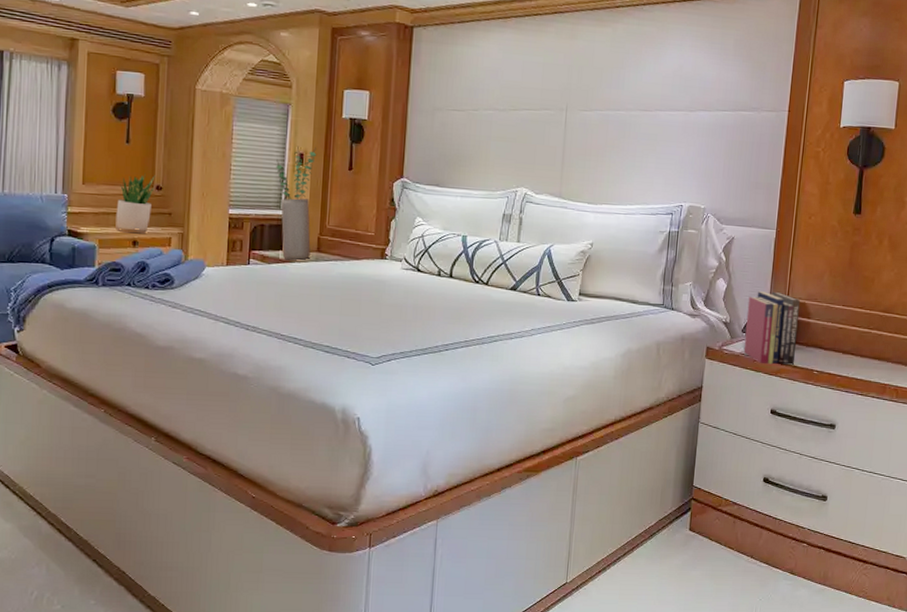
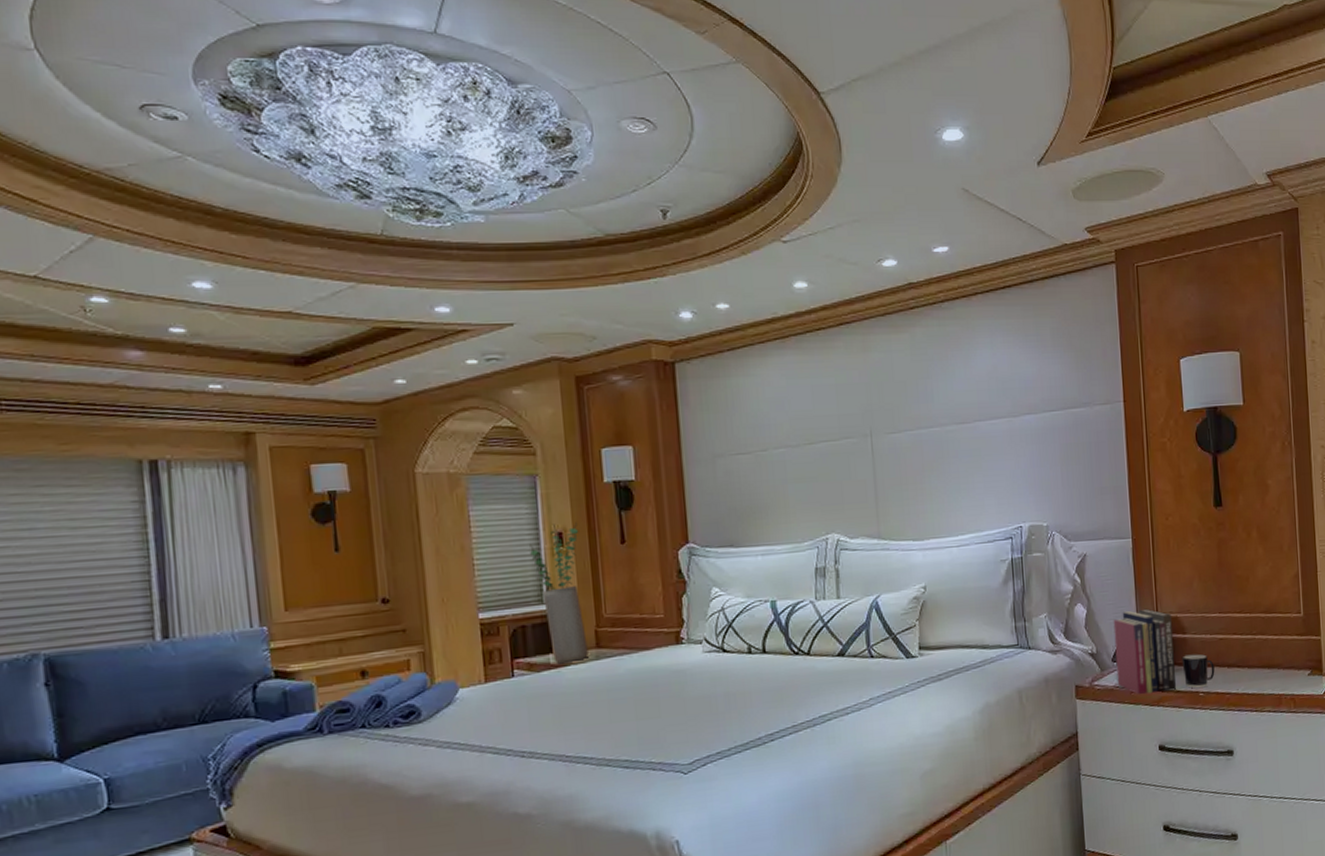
planter: present [115,173,155,234] -> none [333,585,380,663]
mug: none [802,336,831,367] -> present [1181,653,1215,689]

